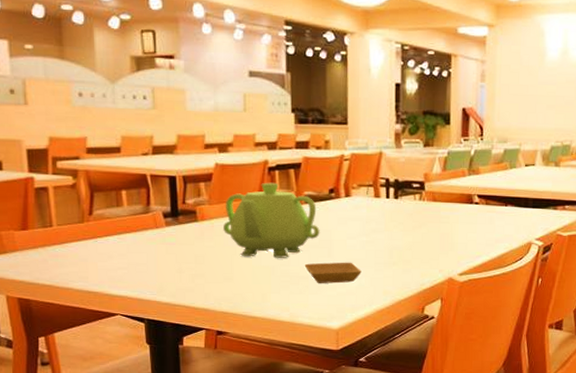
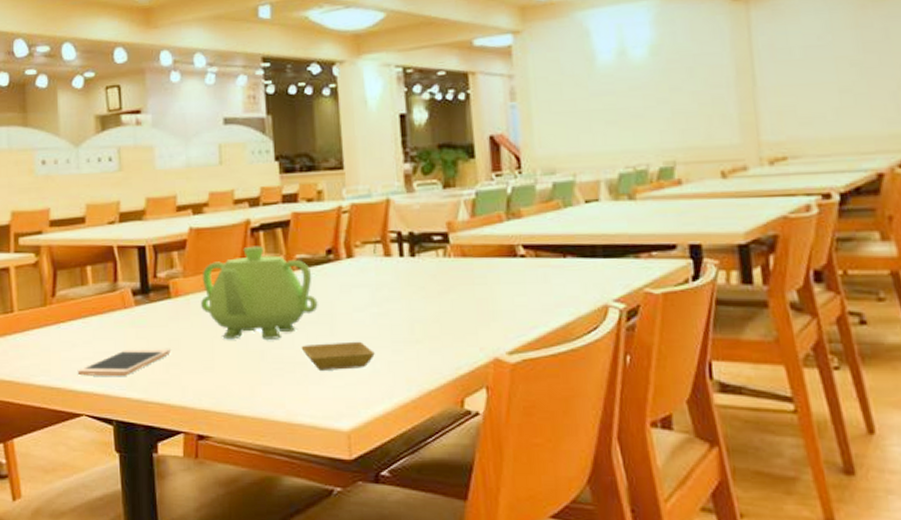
cell phone: none [113,261,196,283] -> present [77,348,171,376]

